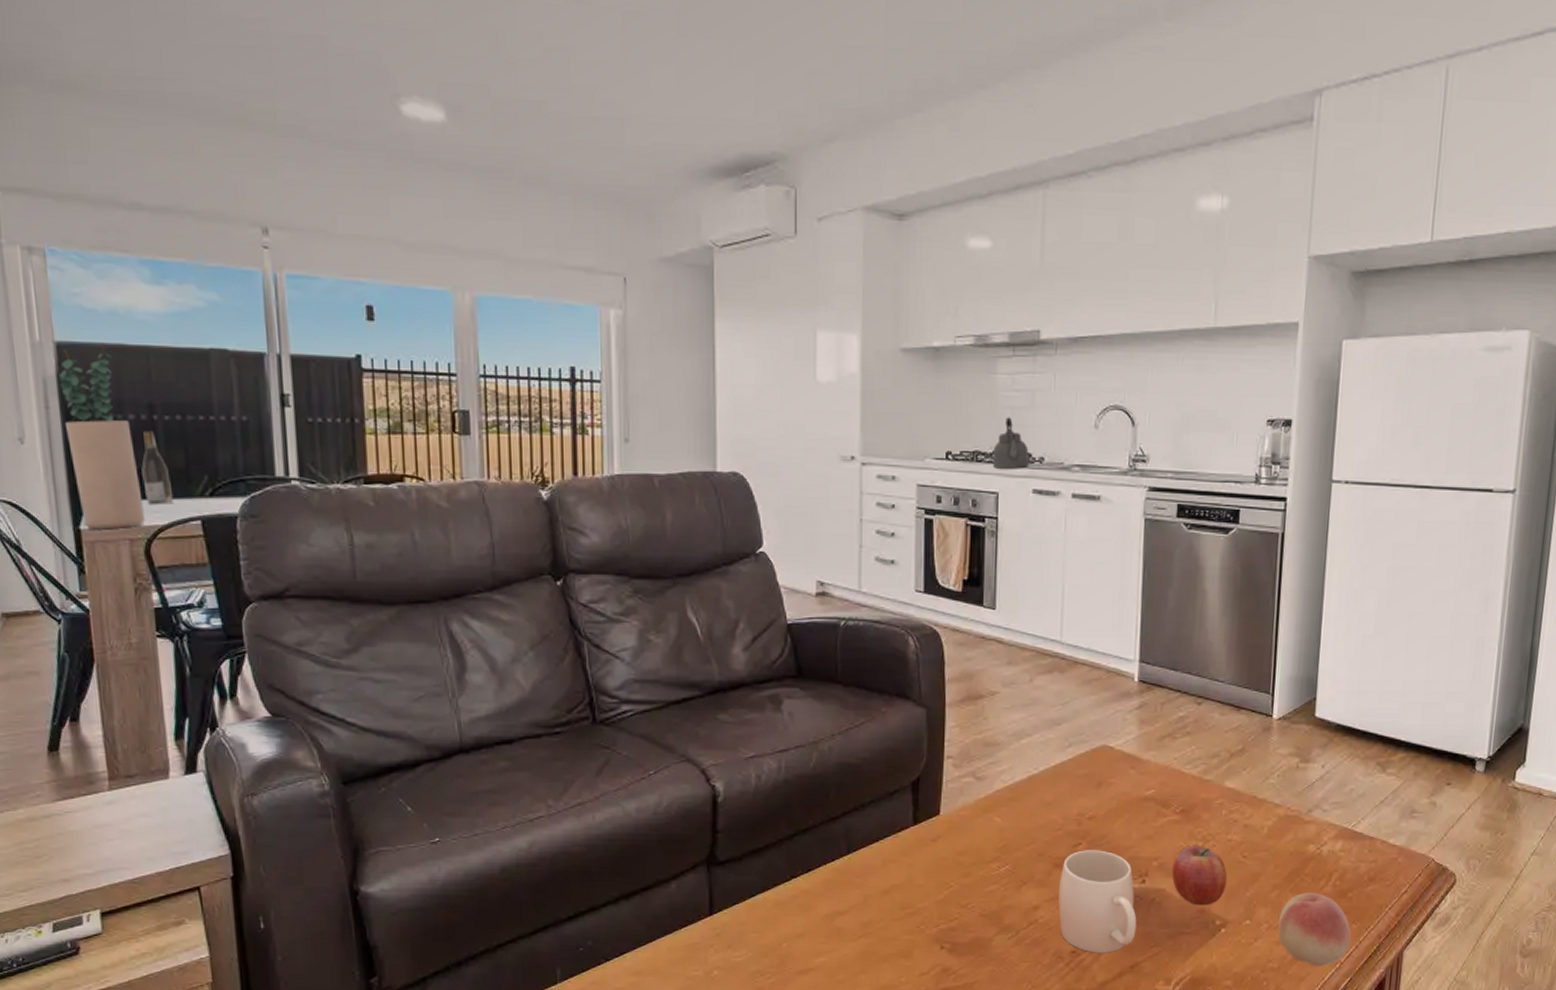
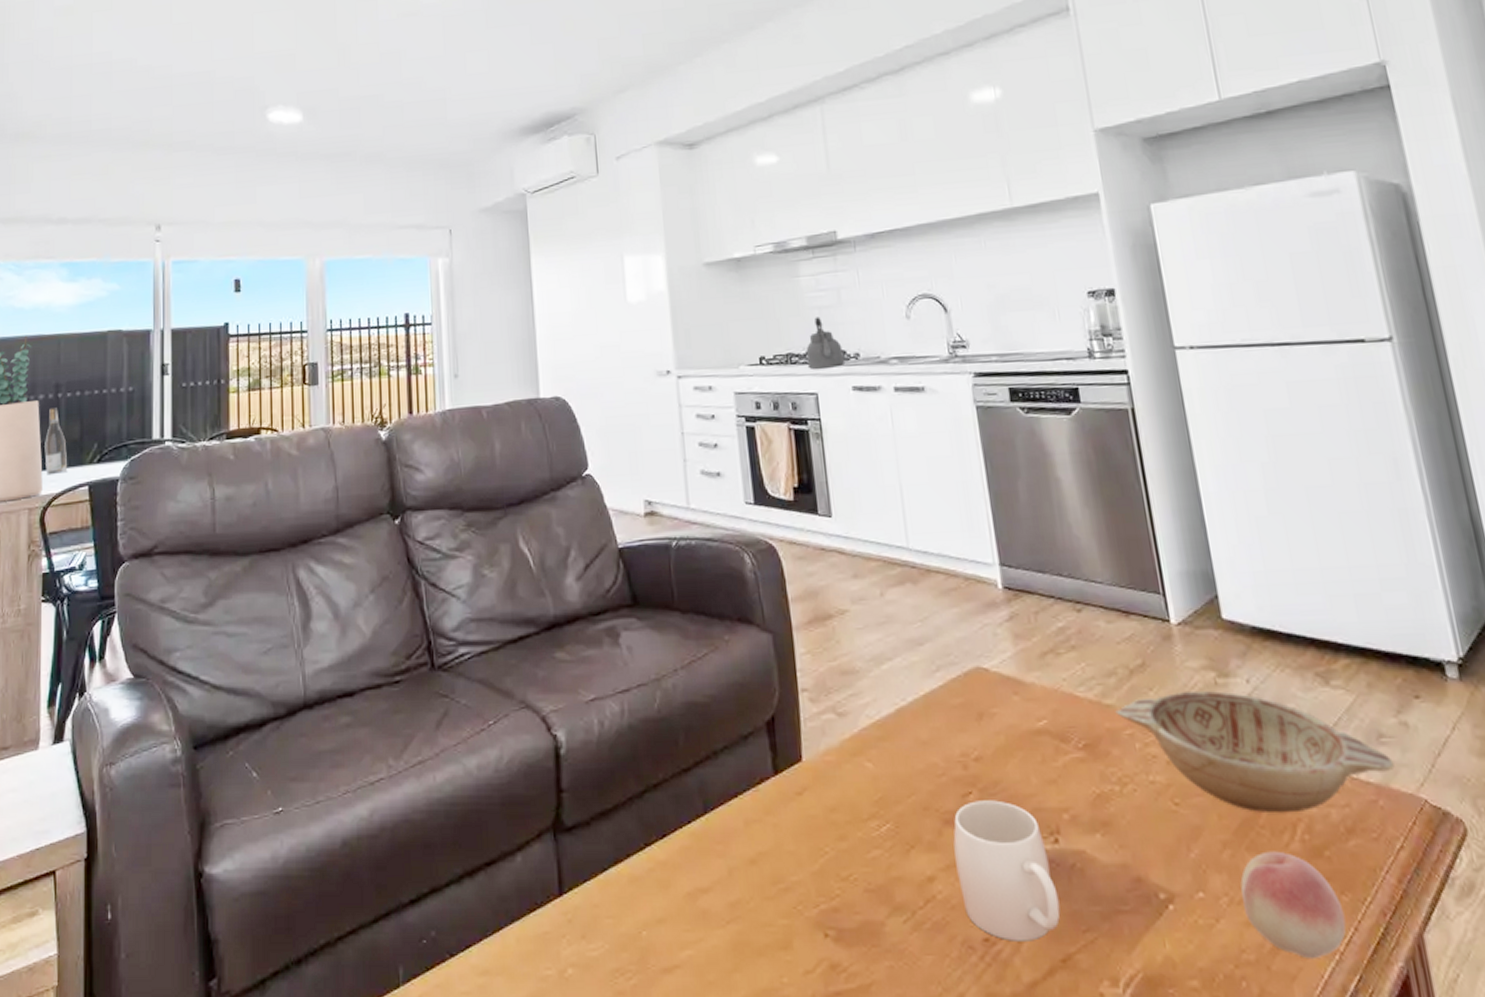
fruit: present [1171,846,1228,906] -> none [1087,791,1162,873]
decorative bowl: none [1212,772,1418,866] -> present [1115,690,1395,814]

